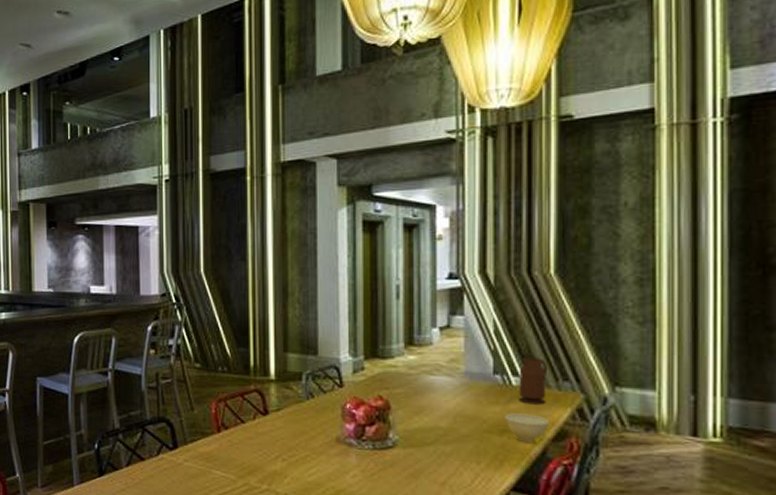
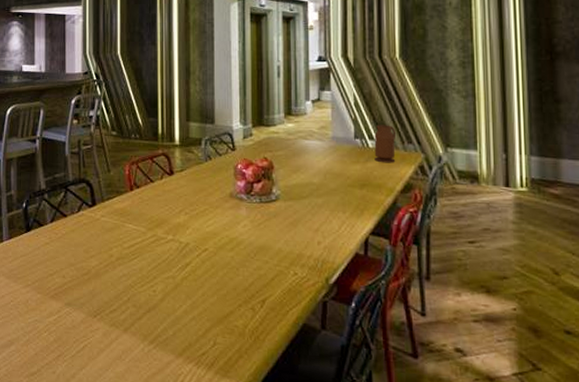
bowl: present [505,413,550,444] -> none [364,170,399,195]

